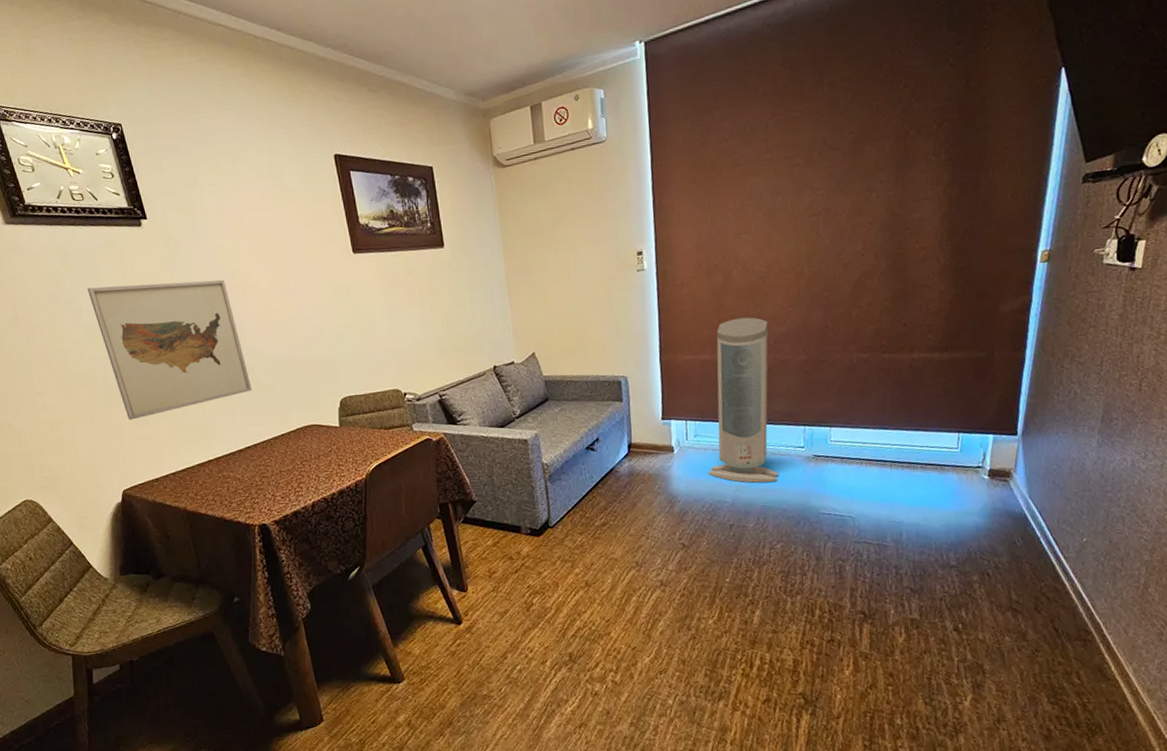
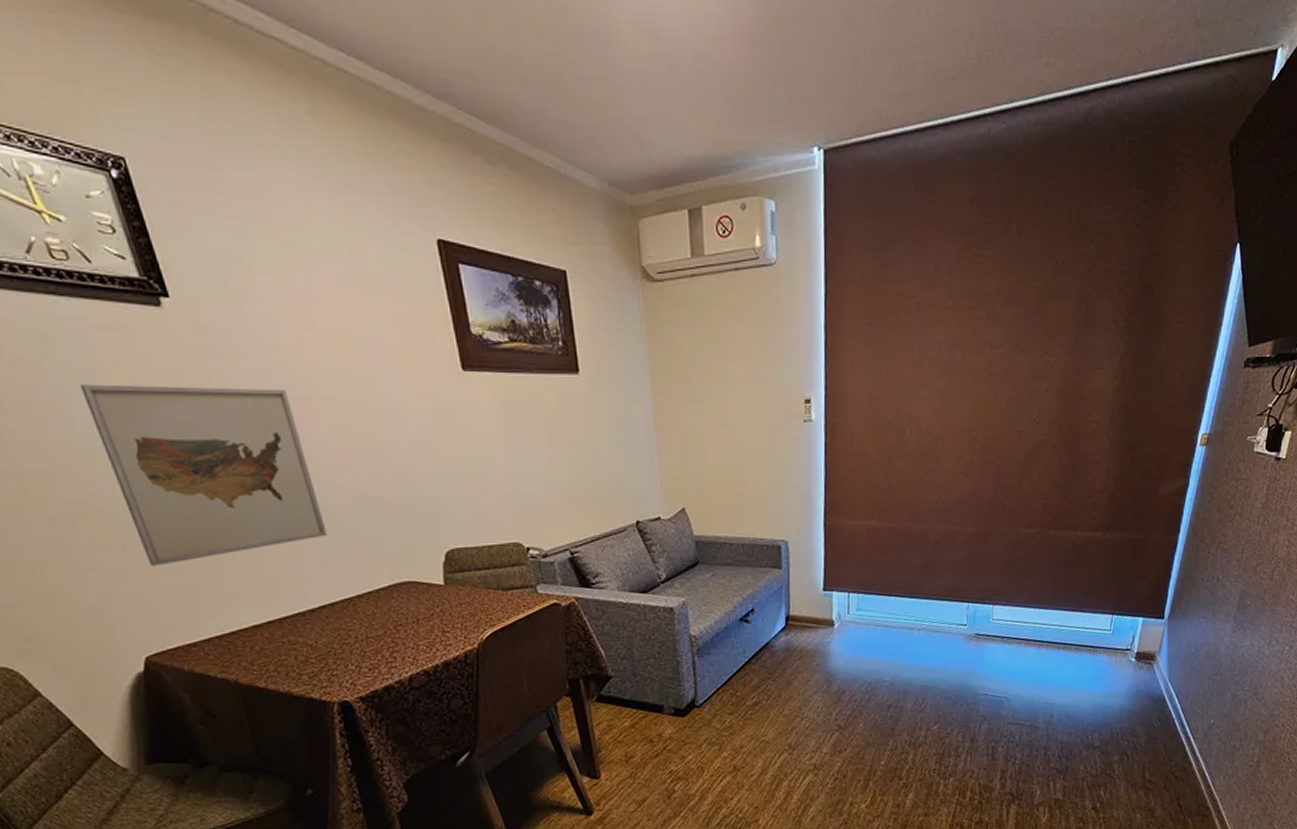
air purifier: present [708,317,778,483] -> none [869,482,939,662]

